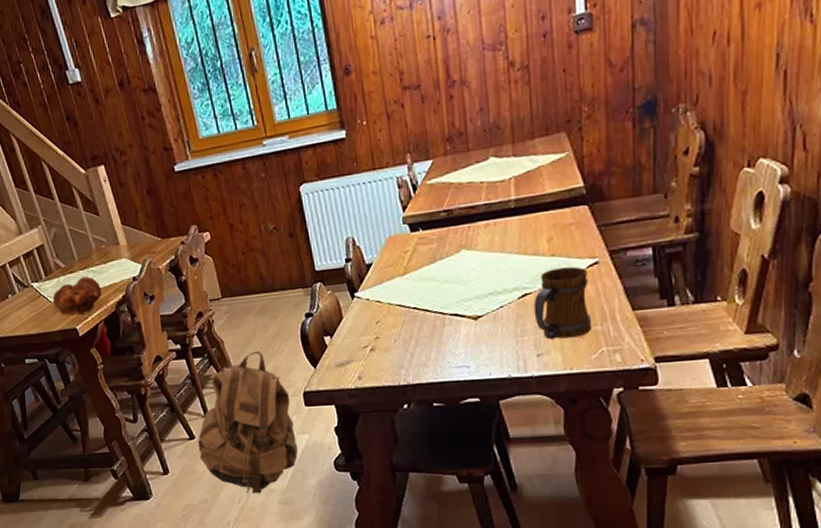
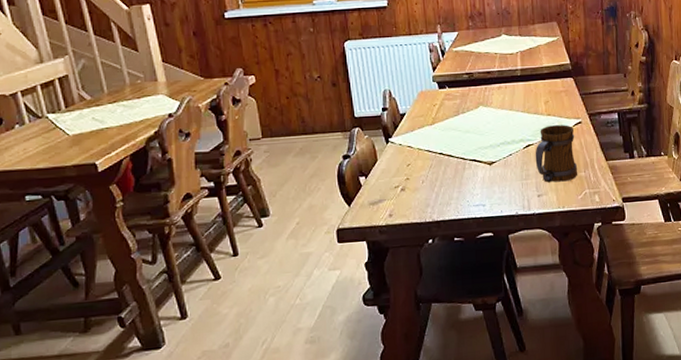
bread loaf: present [52,276,102,316] -> none [70,110,131,150]
backpack: present [197,351,299,494] -> none [223,189,329,334]

